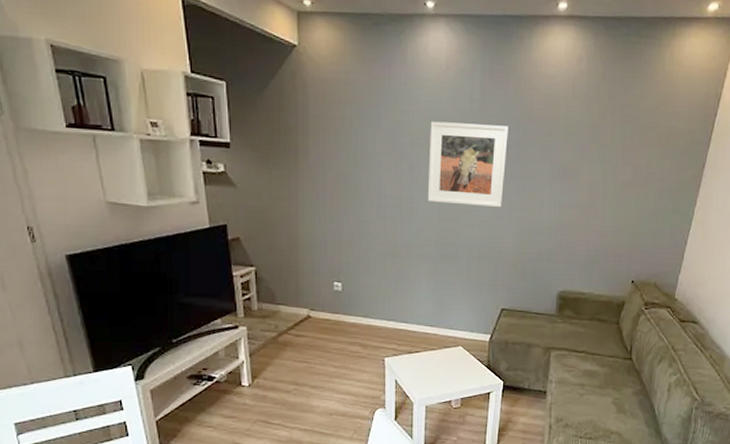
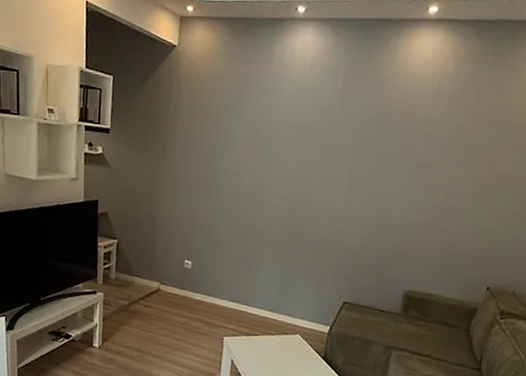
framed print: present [427,121,509,208] -> none [280,116,367,202]

